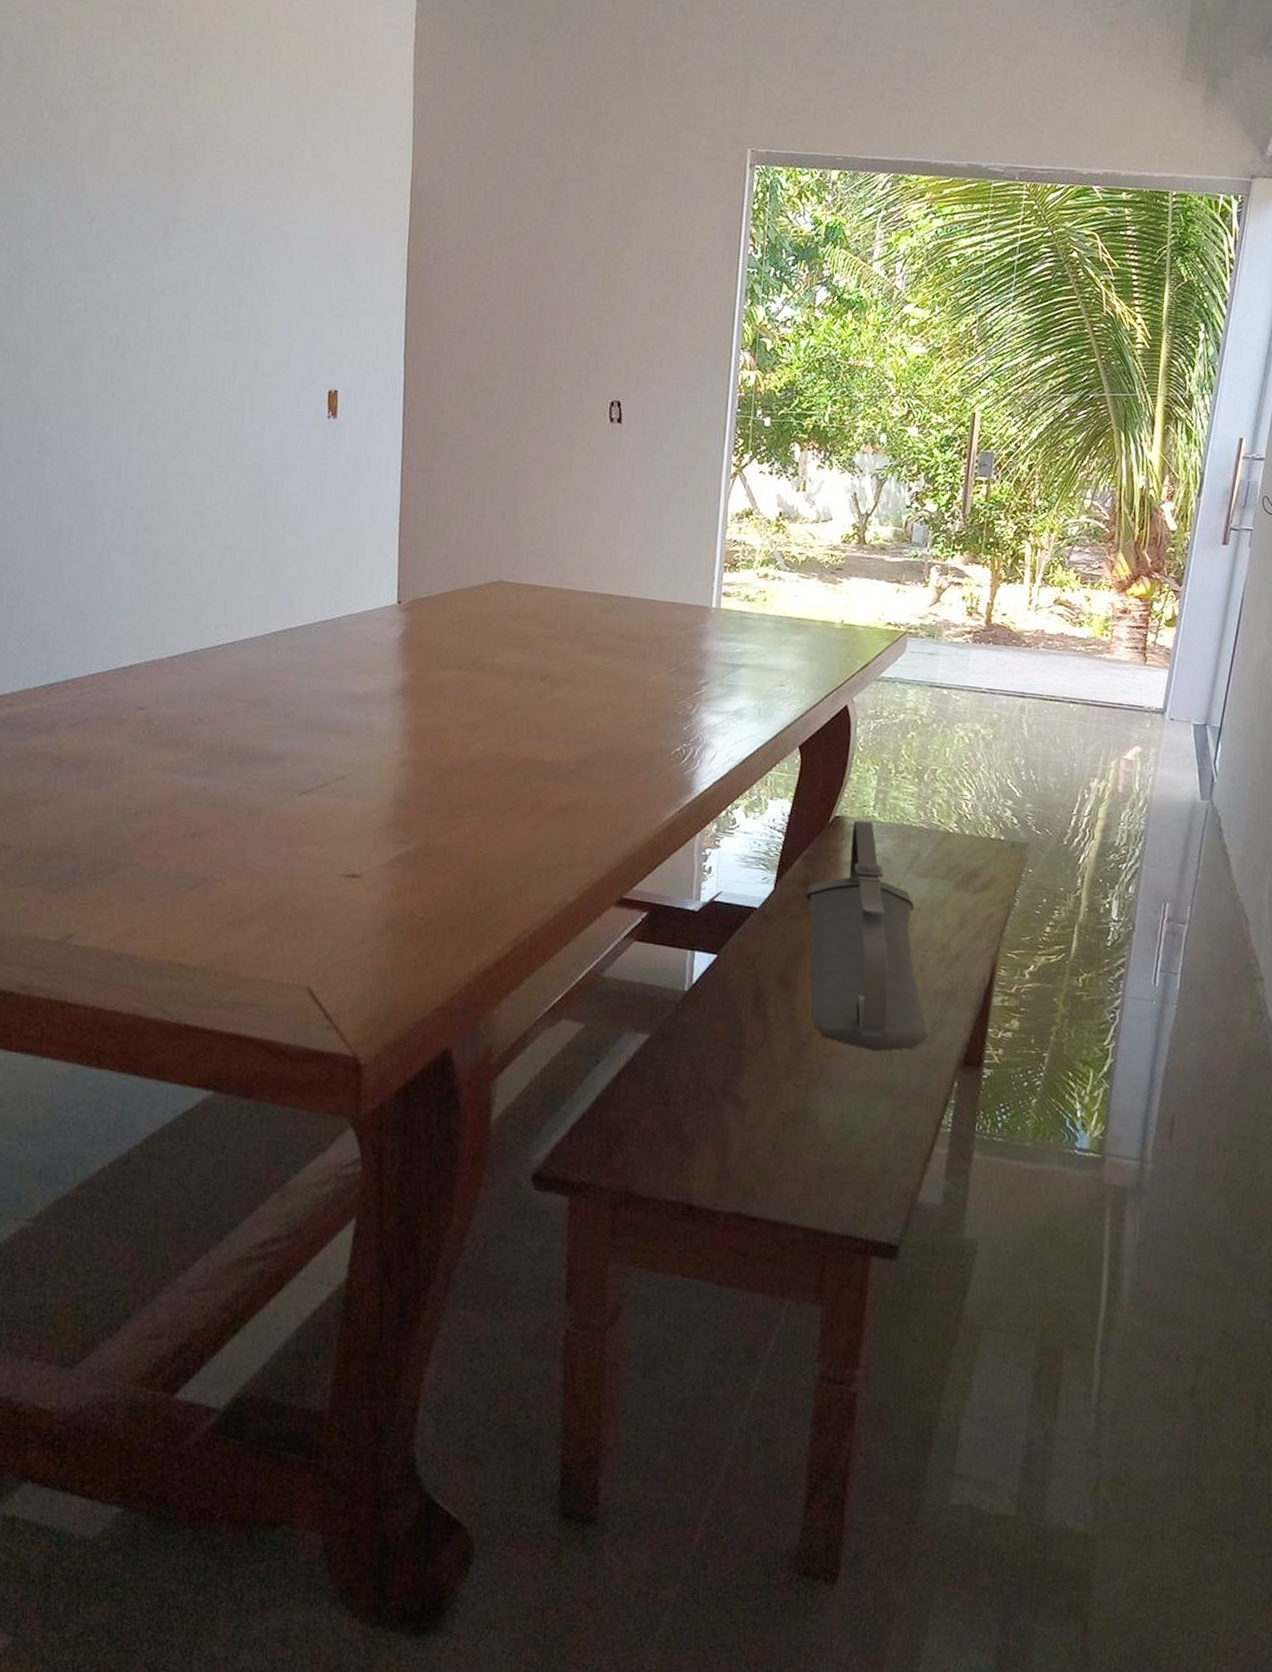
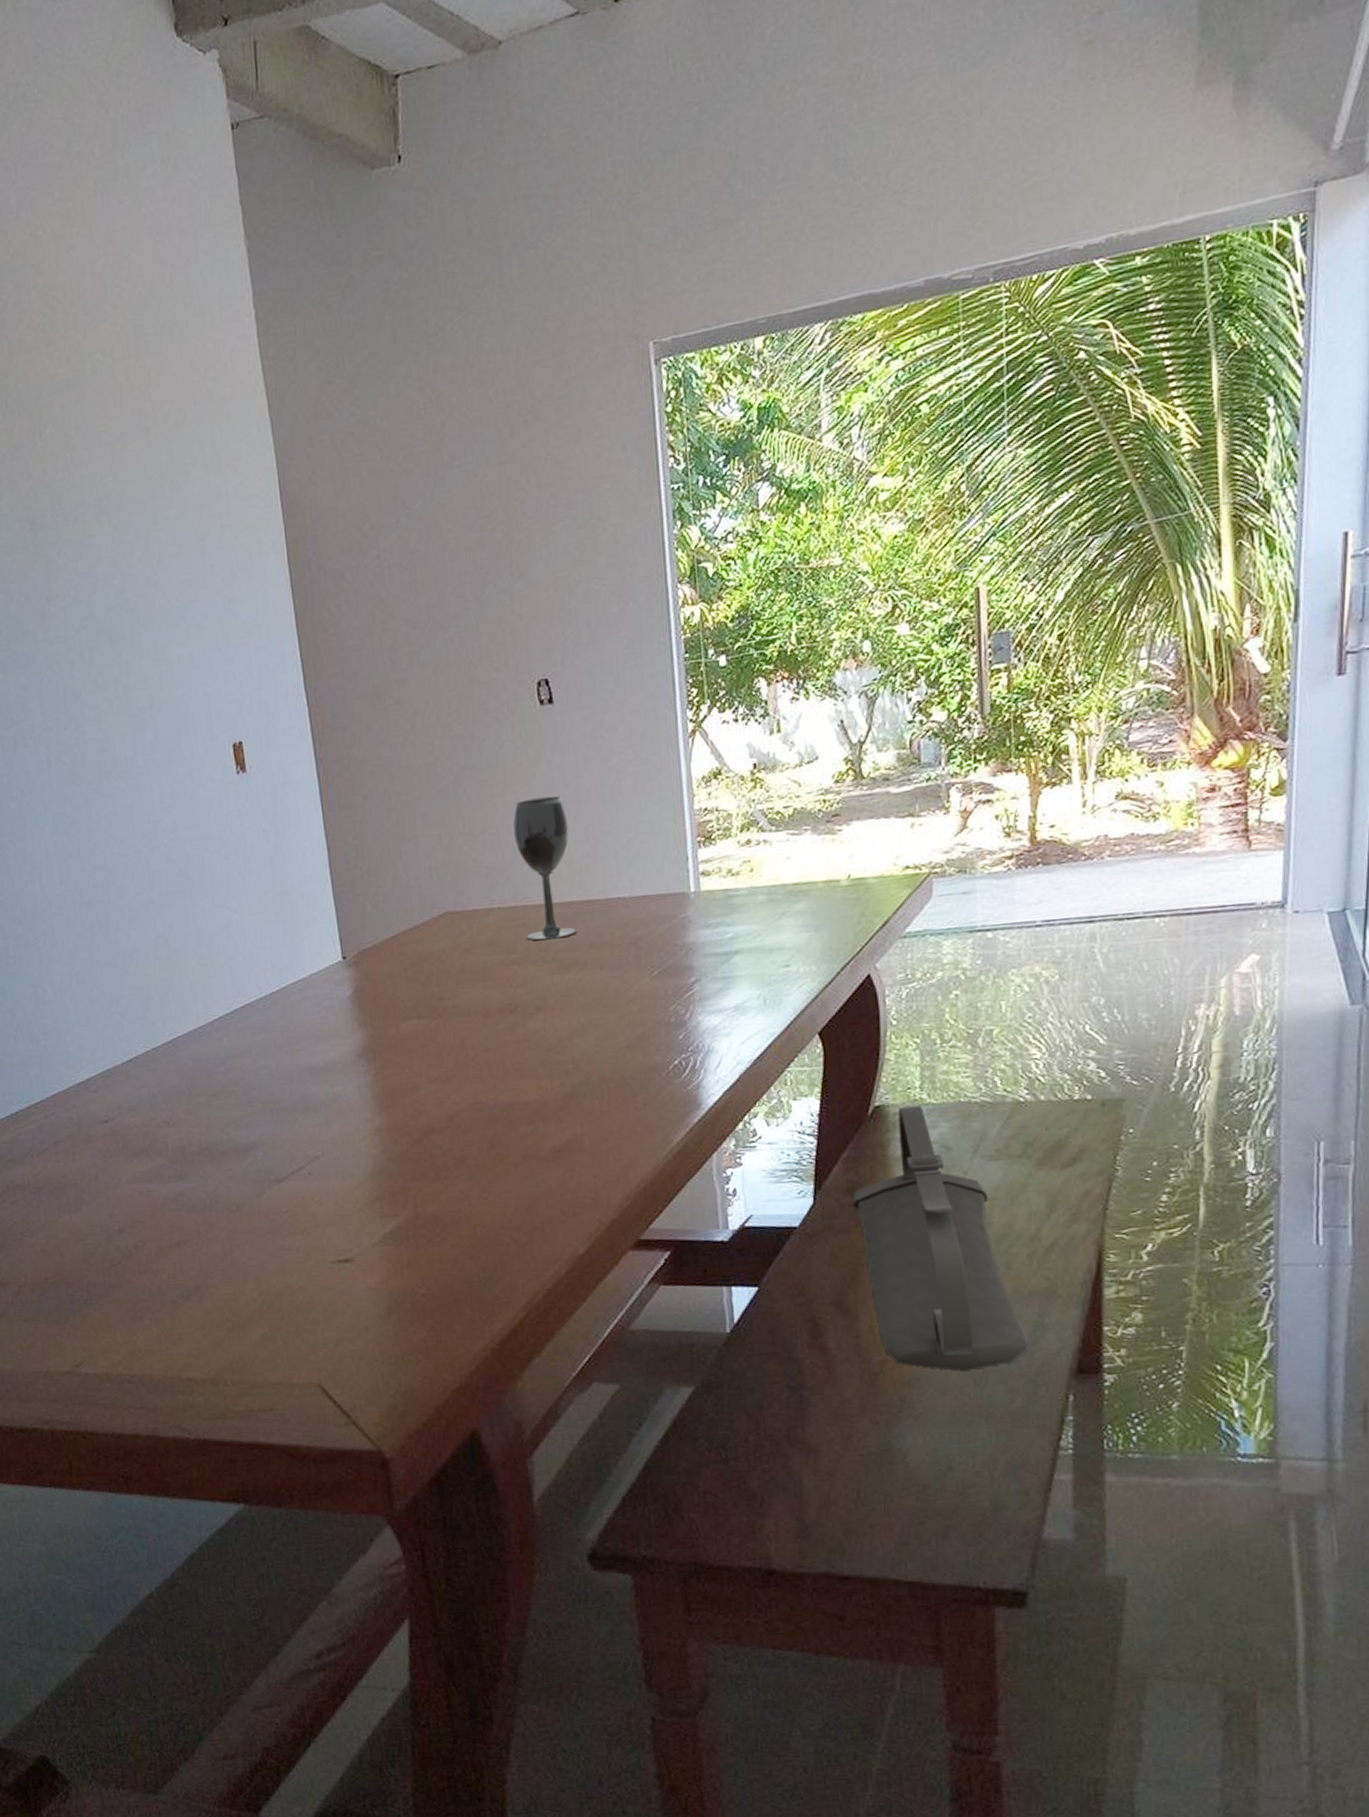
wine glass: none [566,499,619,624] -> present [512,795,578,941]

